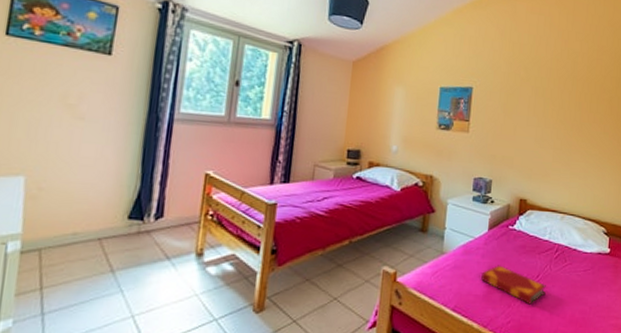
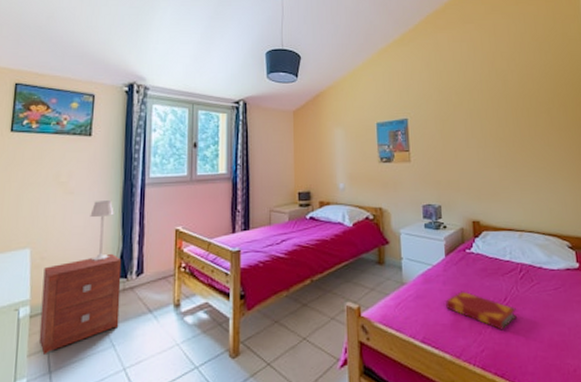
nightstand: none [30,191,139,295] -> present [39,253,122,354]
table lamp: none [102,130,134,199] -> present [90,199,114,261]

